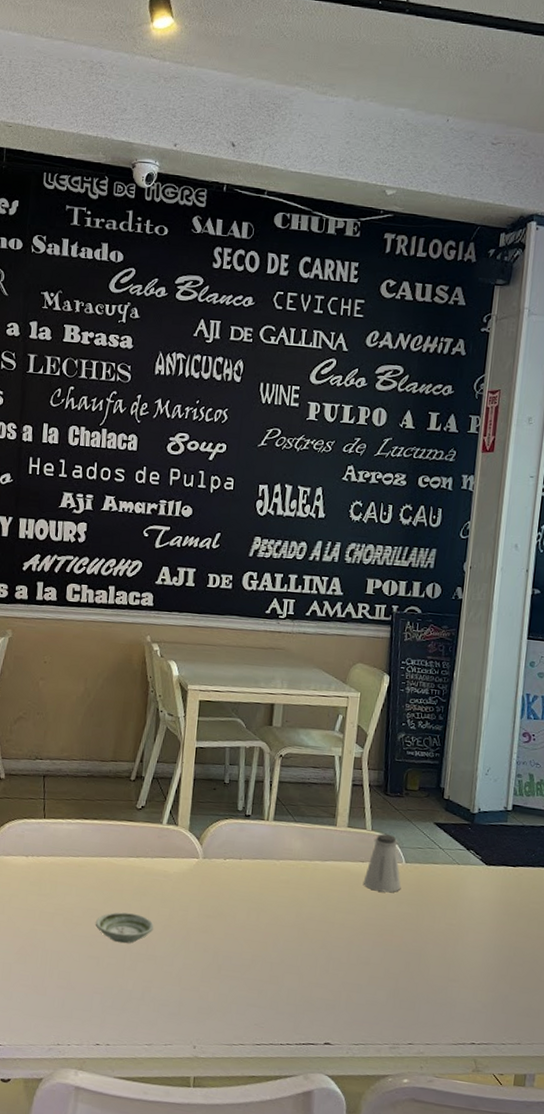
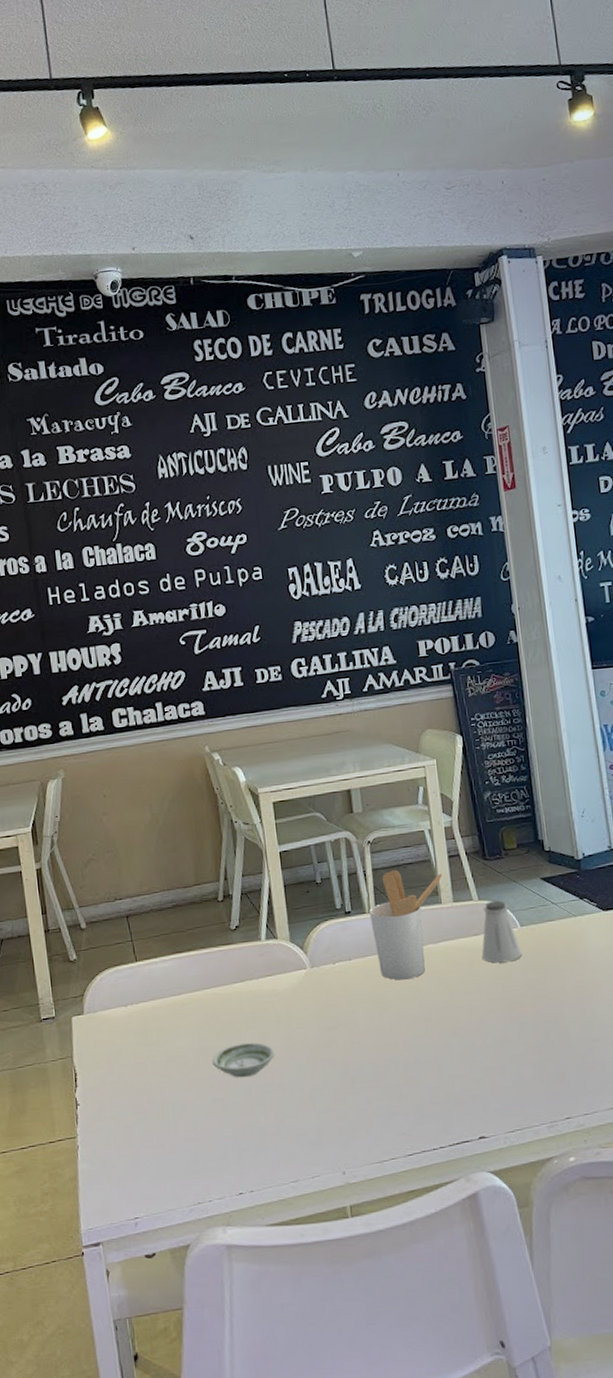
utensil holder: none [266,785,343,888] -> present [369,869,443,980]

